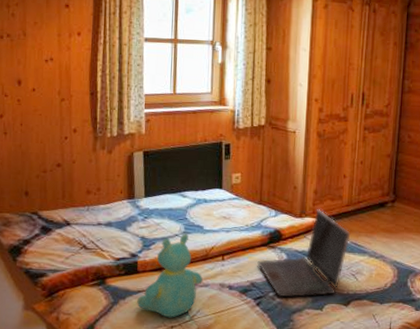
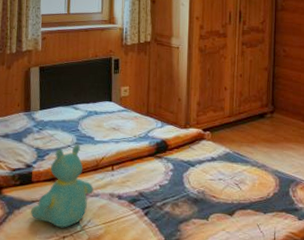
laptop computer: present [257,209,351,298] -> none [145,120,233,208]

